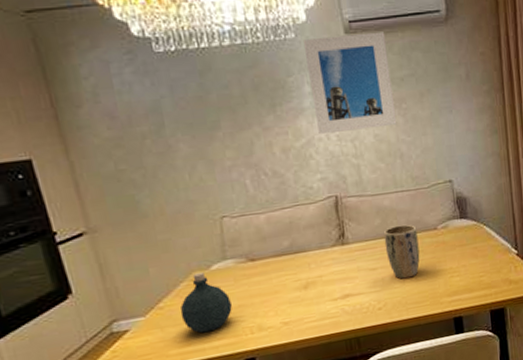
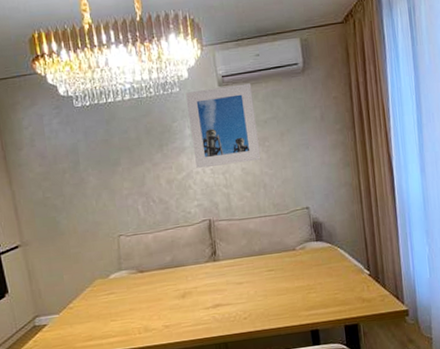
bottle: present [180,271,232,334] -> none [85,279,125,331]
plant pot: present [383,224,420,279] -> none [249,245,281,293]

